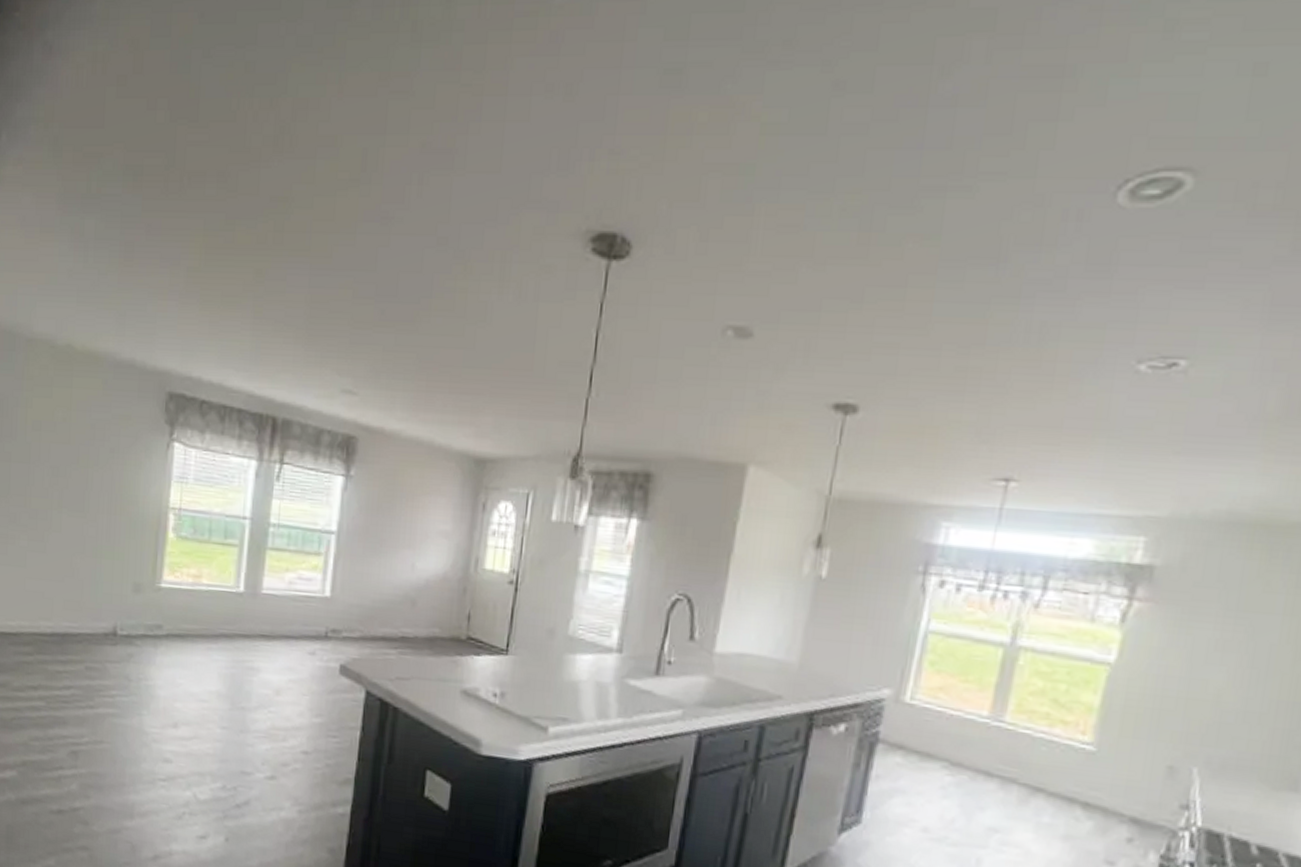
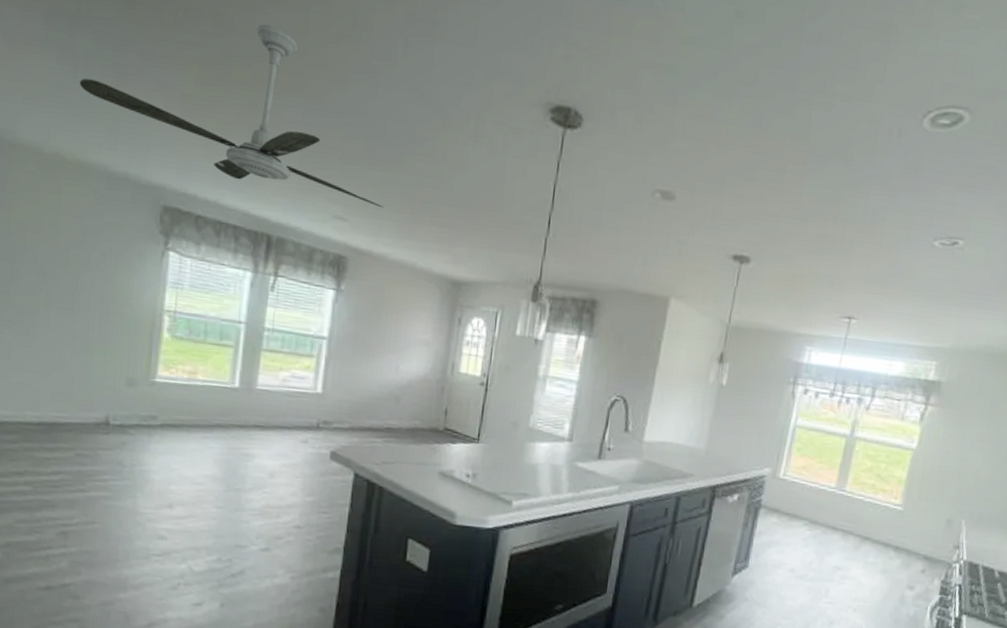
ceiling fan: none [89,179,396,377] -> present [79,24,383,208]

